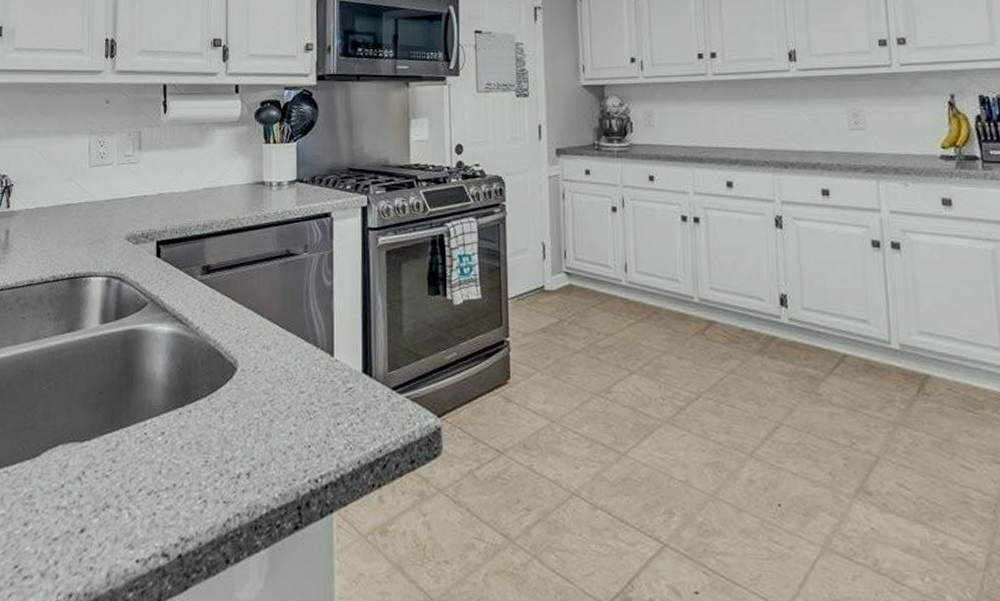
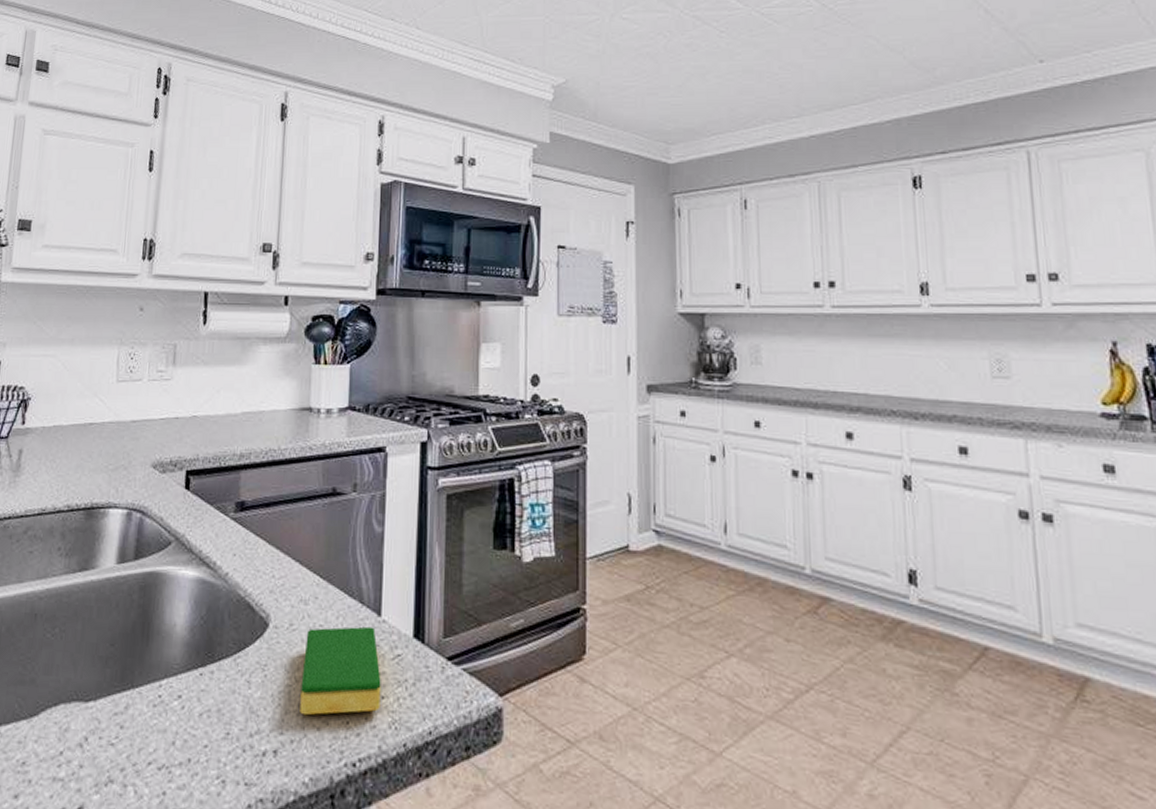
dish sponge: none [268,365,337,443] -> present [300,626,381,716]

